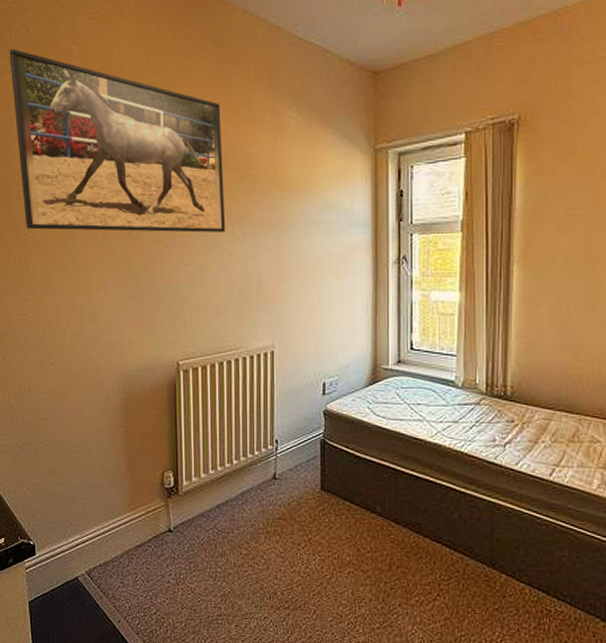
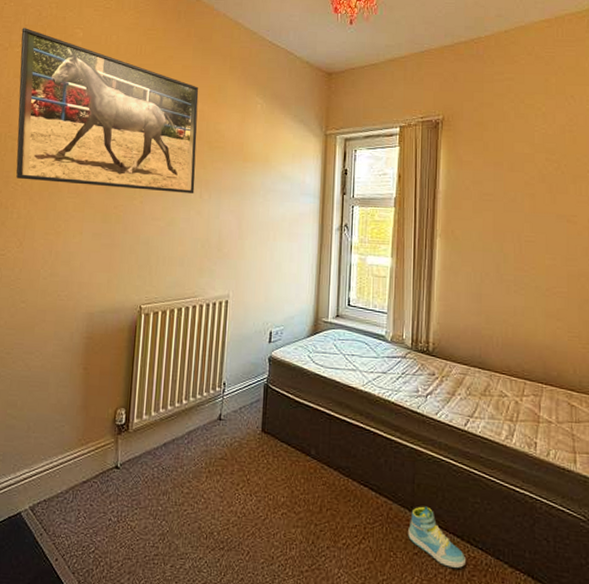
sneaker: none [487,561,552,623] -> present [408,506,466,568]

